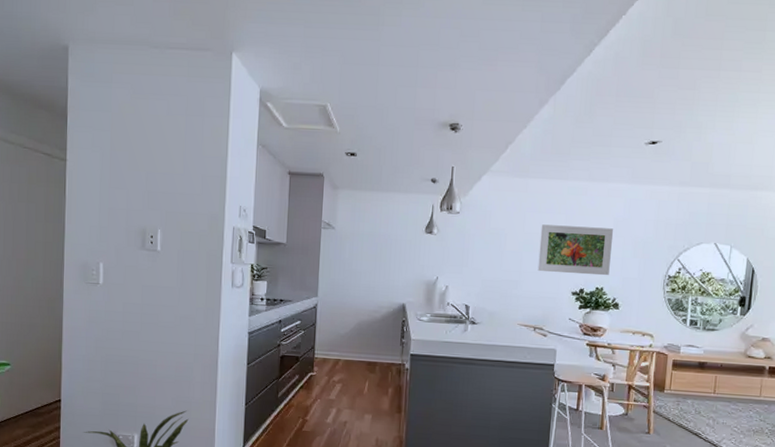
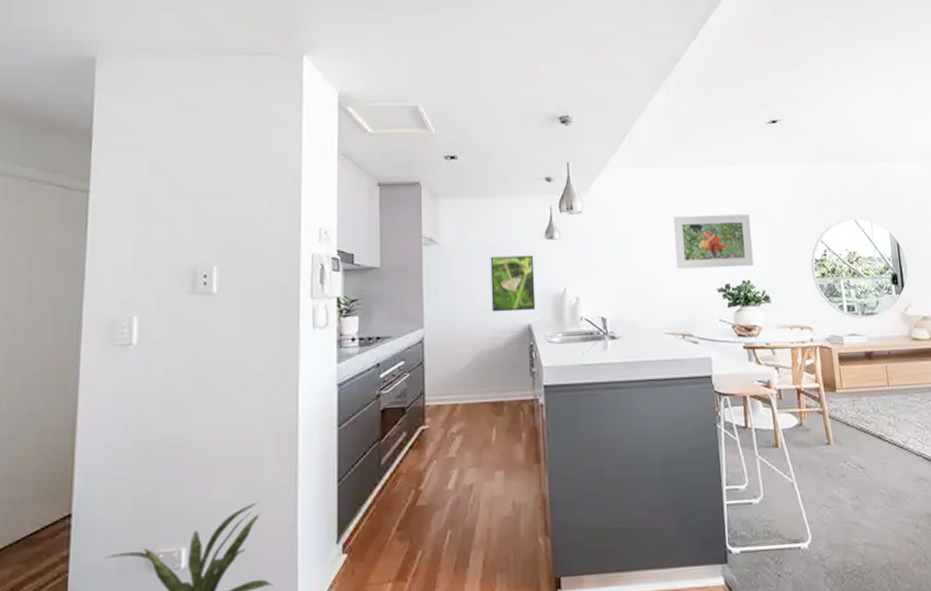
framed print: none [374,244,414,293] -> present [490,255,536,312]

